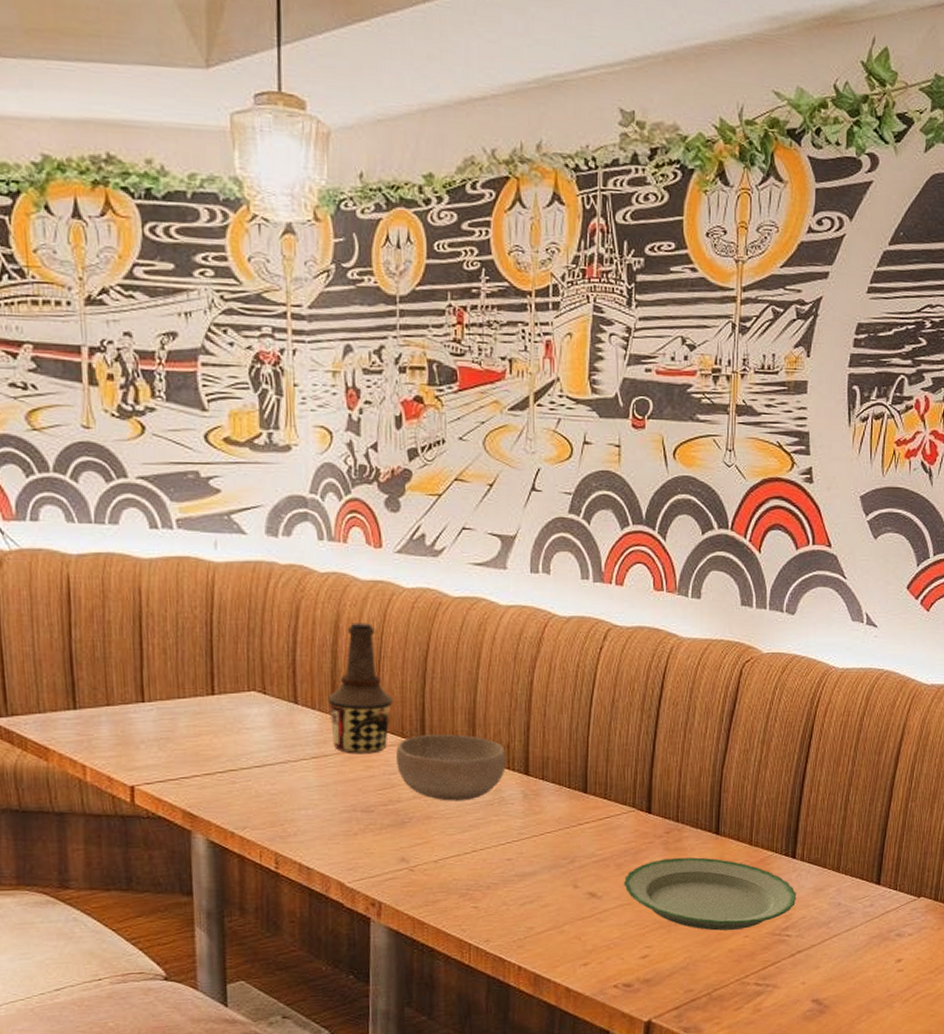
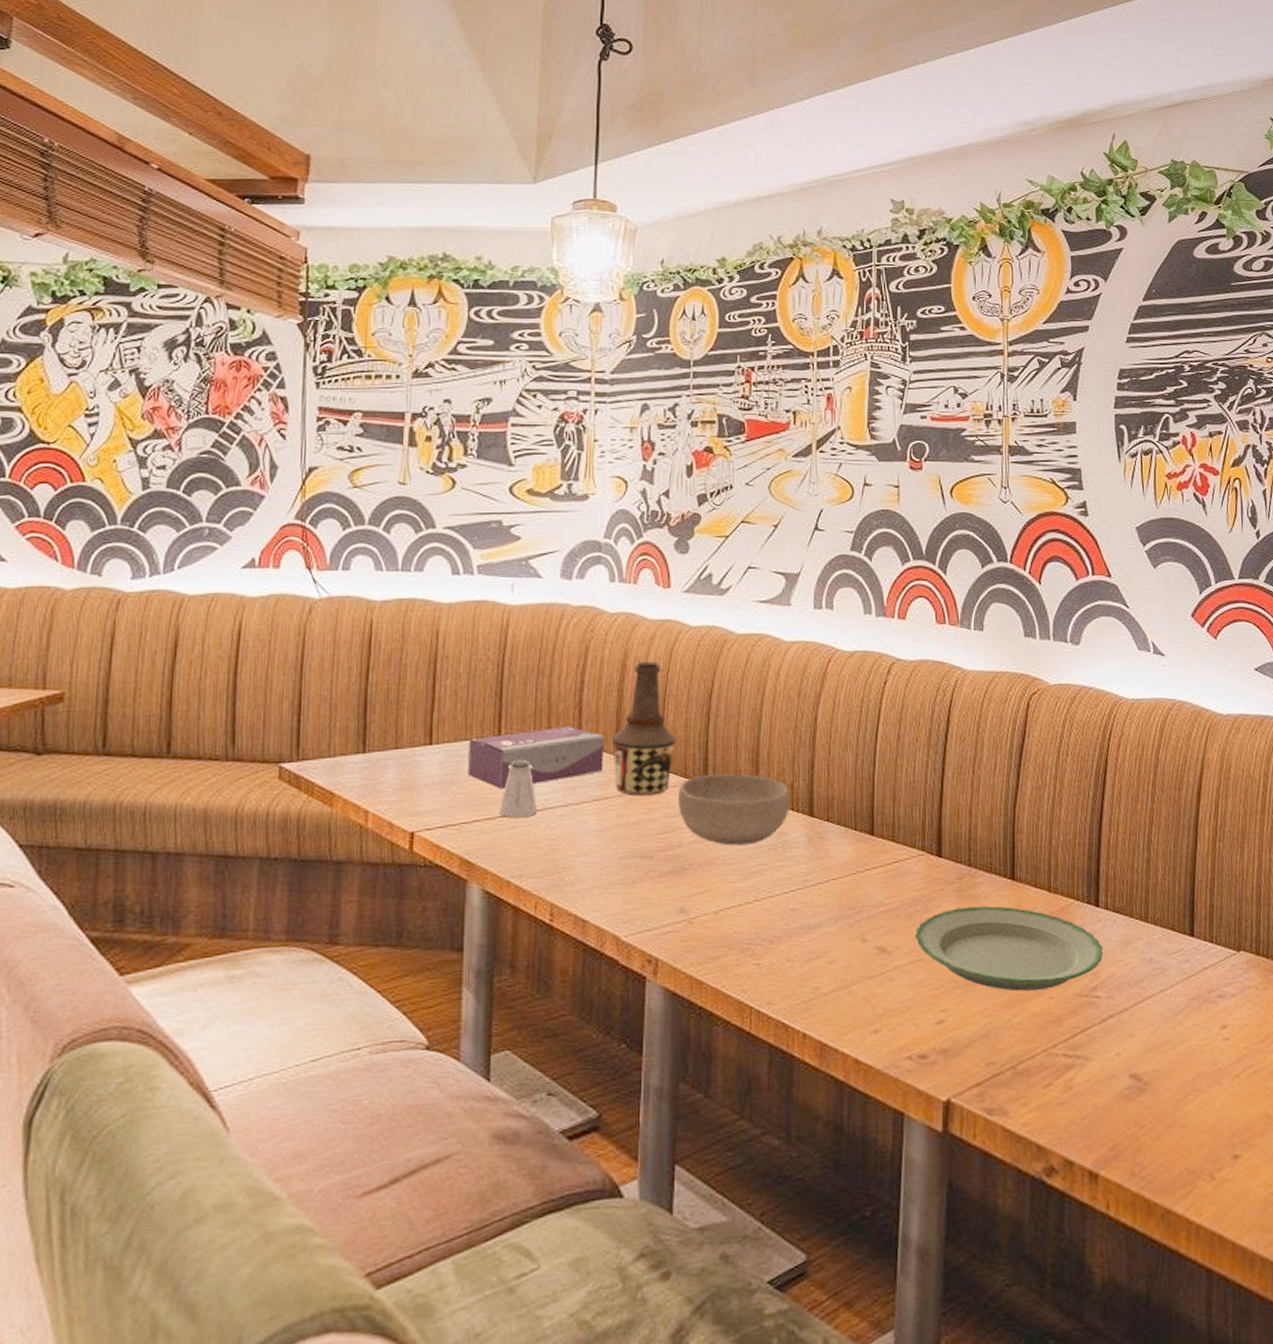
tissue box: none [182,685,321,746] -> present [468,725,605,789]
saltshaker: none [218,719,257,774] -> present [499,760,538,819]

